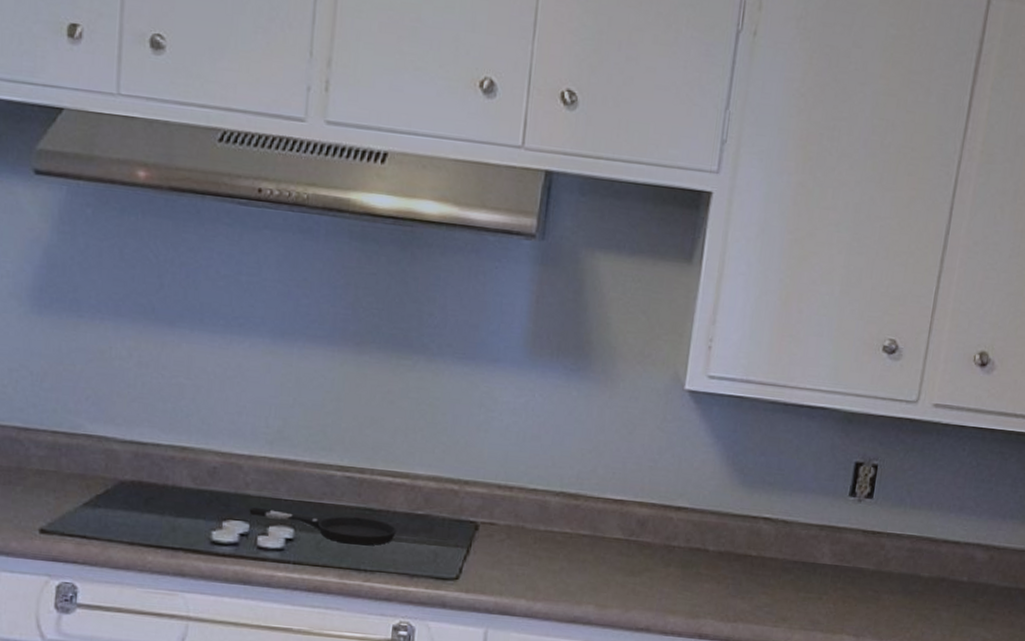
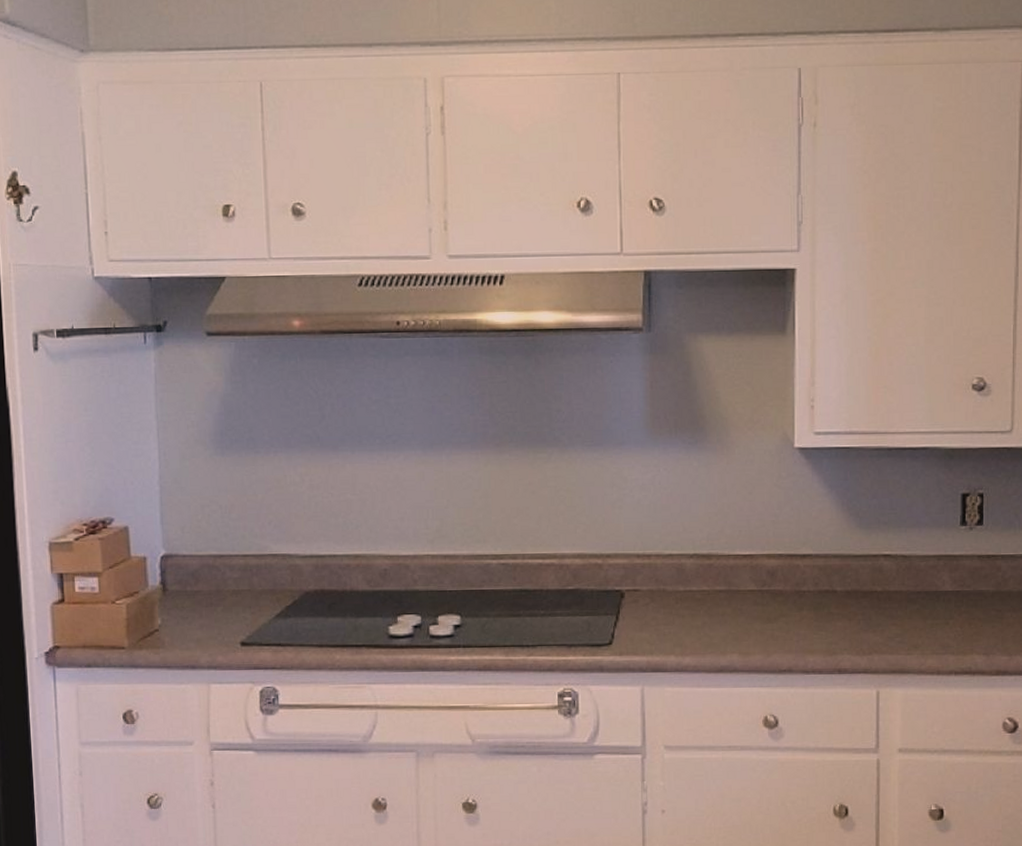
frying pan: present [249,507,397,546] -> none [419,598,552,624]

